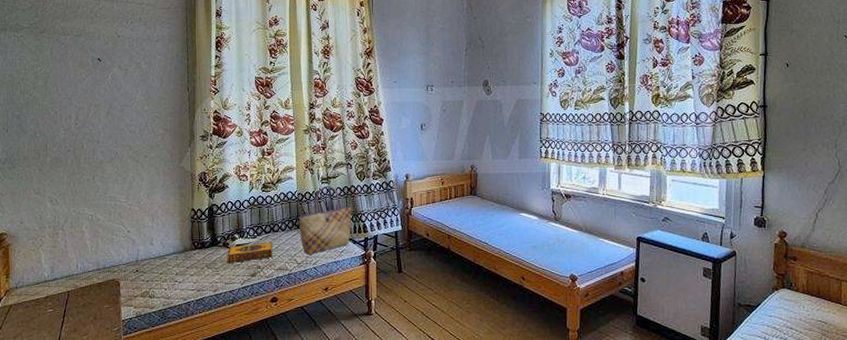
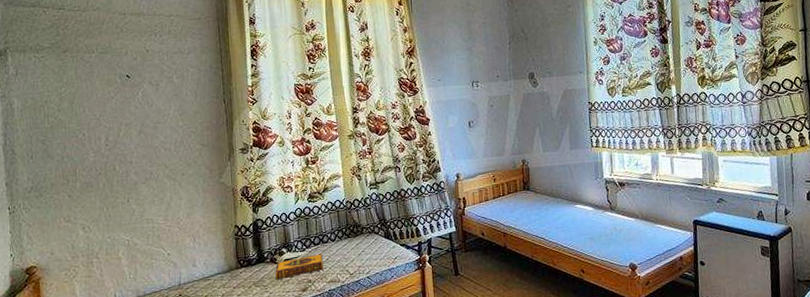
tote bag: present [299,185,352,255] -> none [349,190,404,265]

